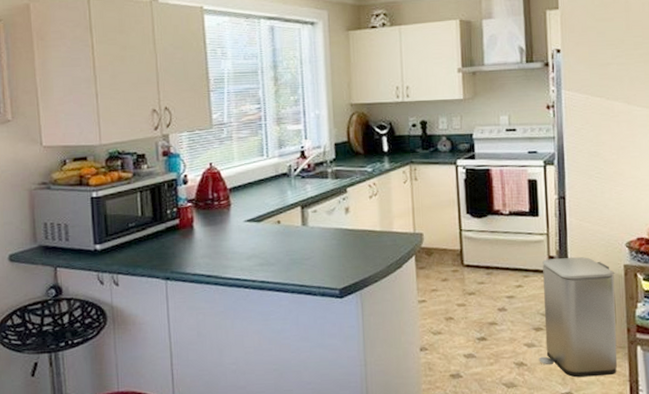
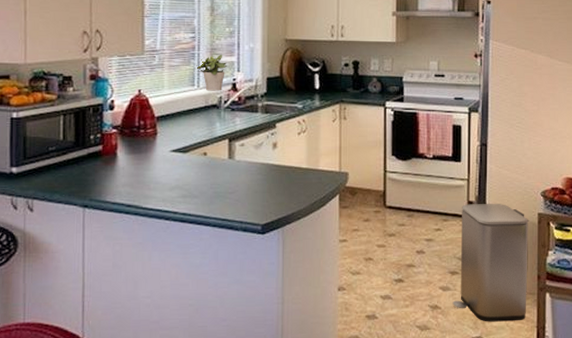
potted plant: none [263,122,295,160] -> present [195,54,228,91]

